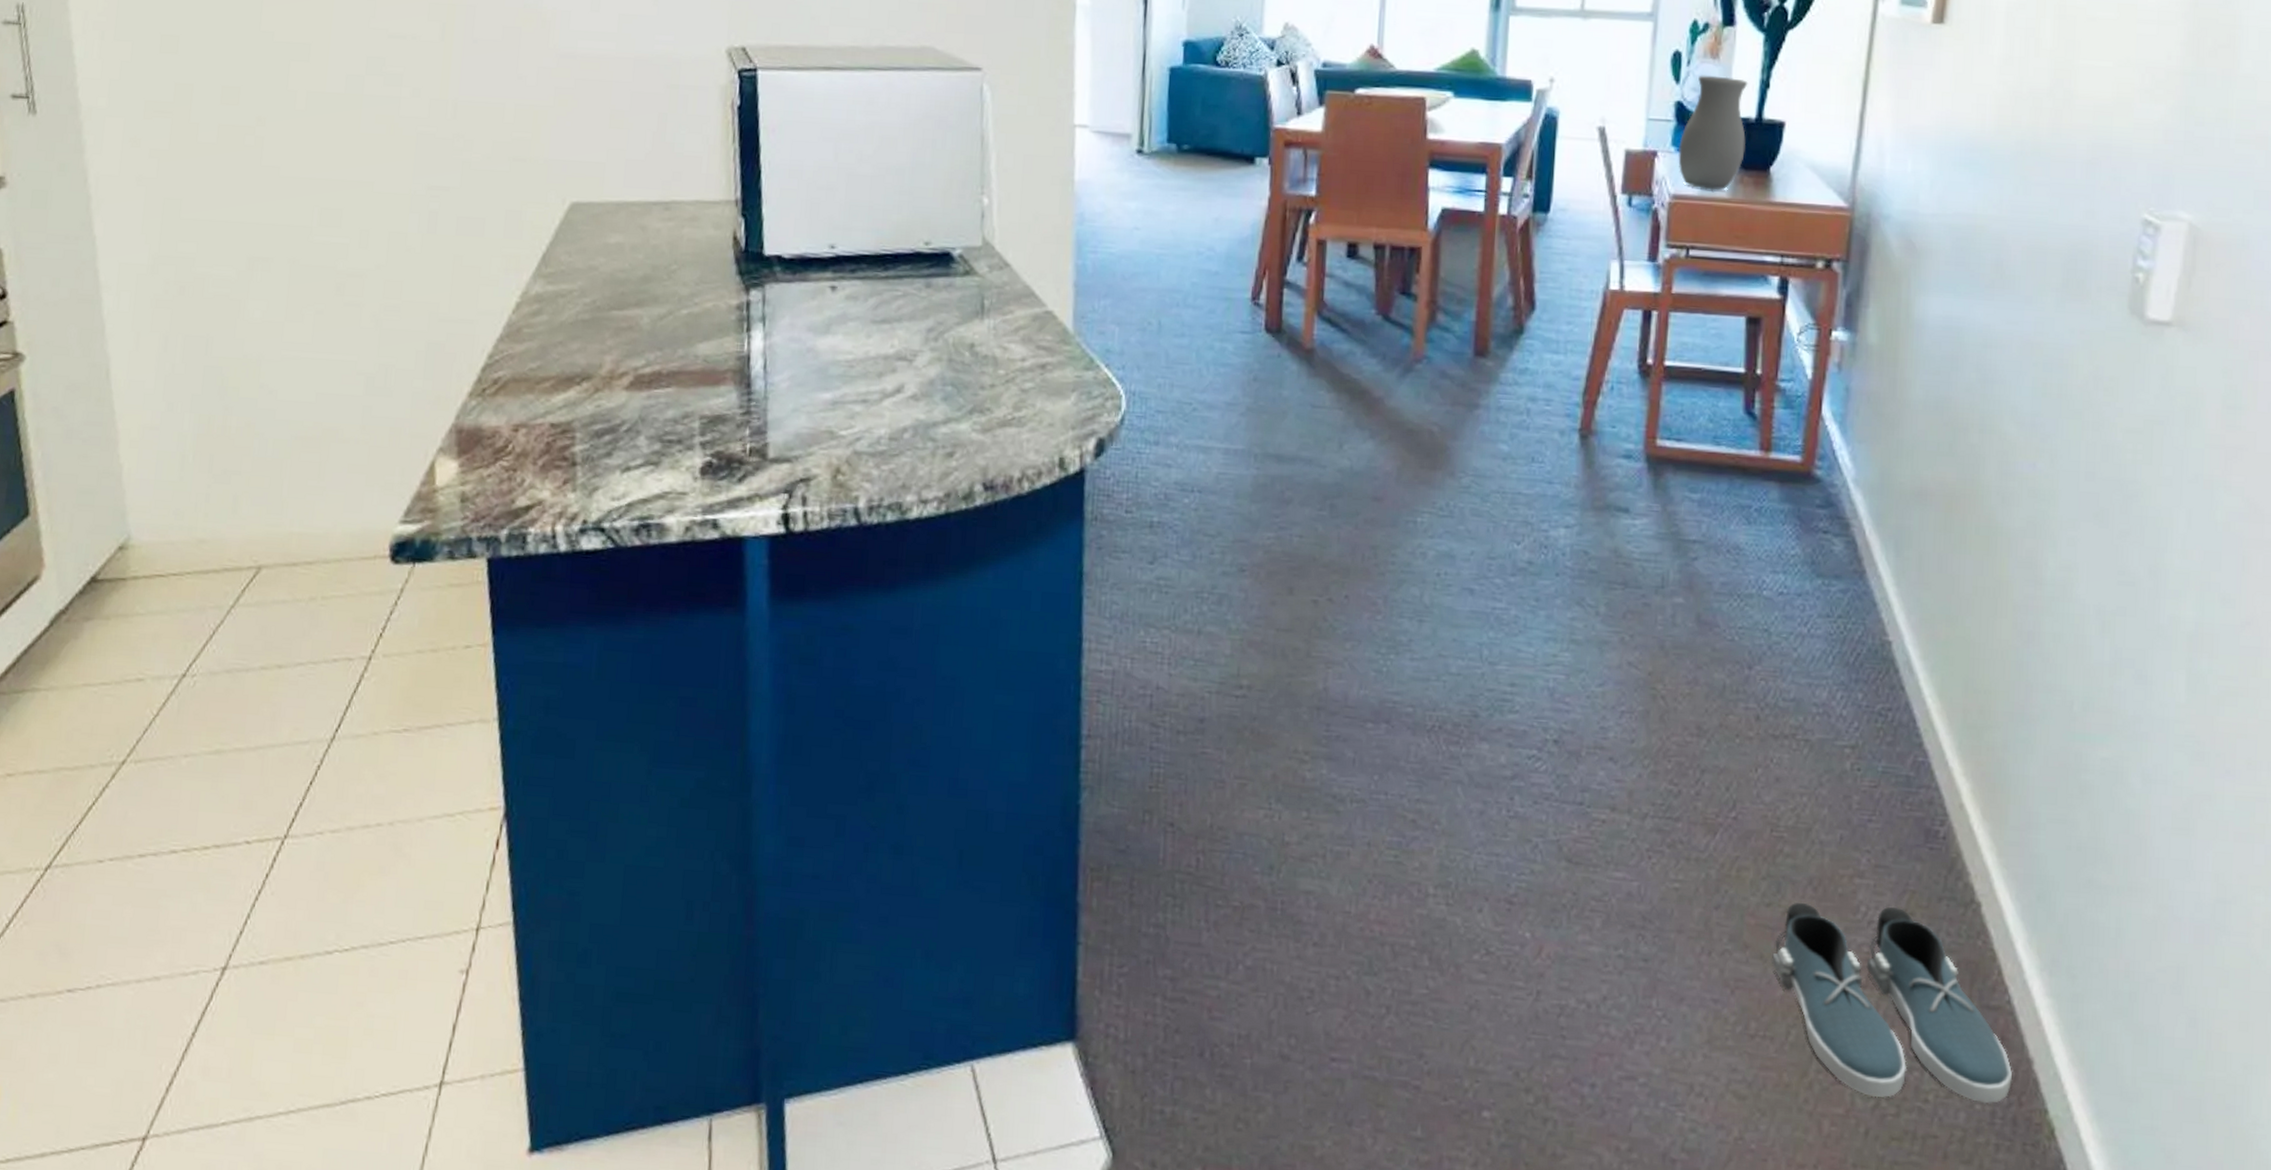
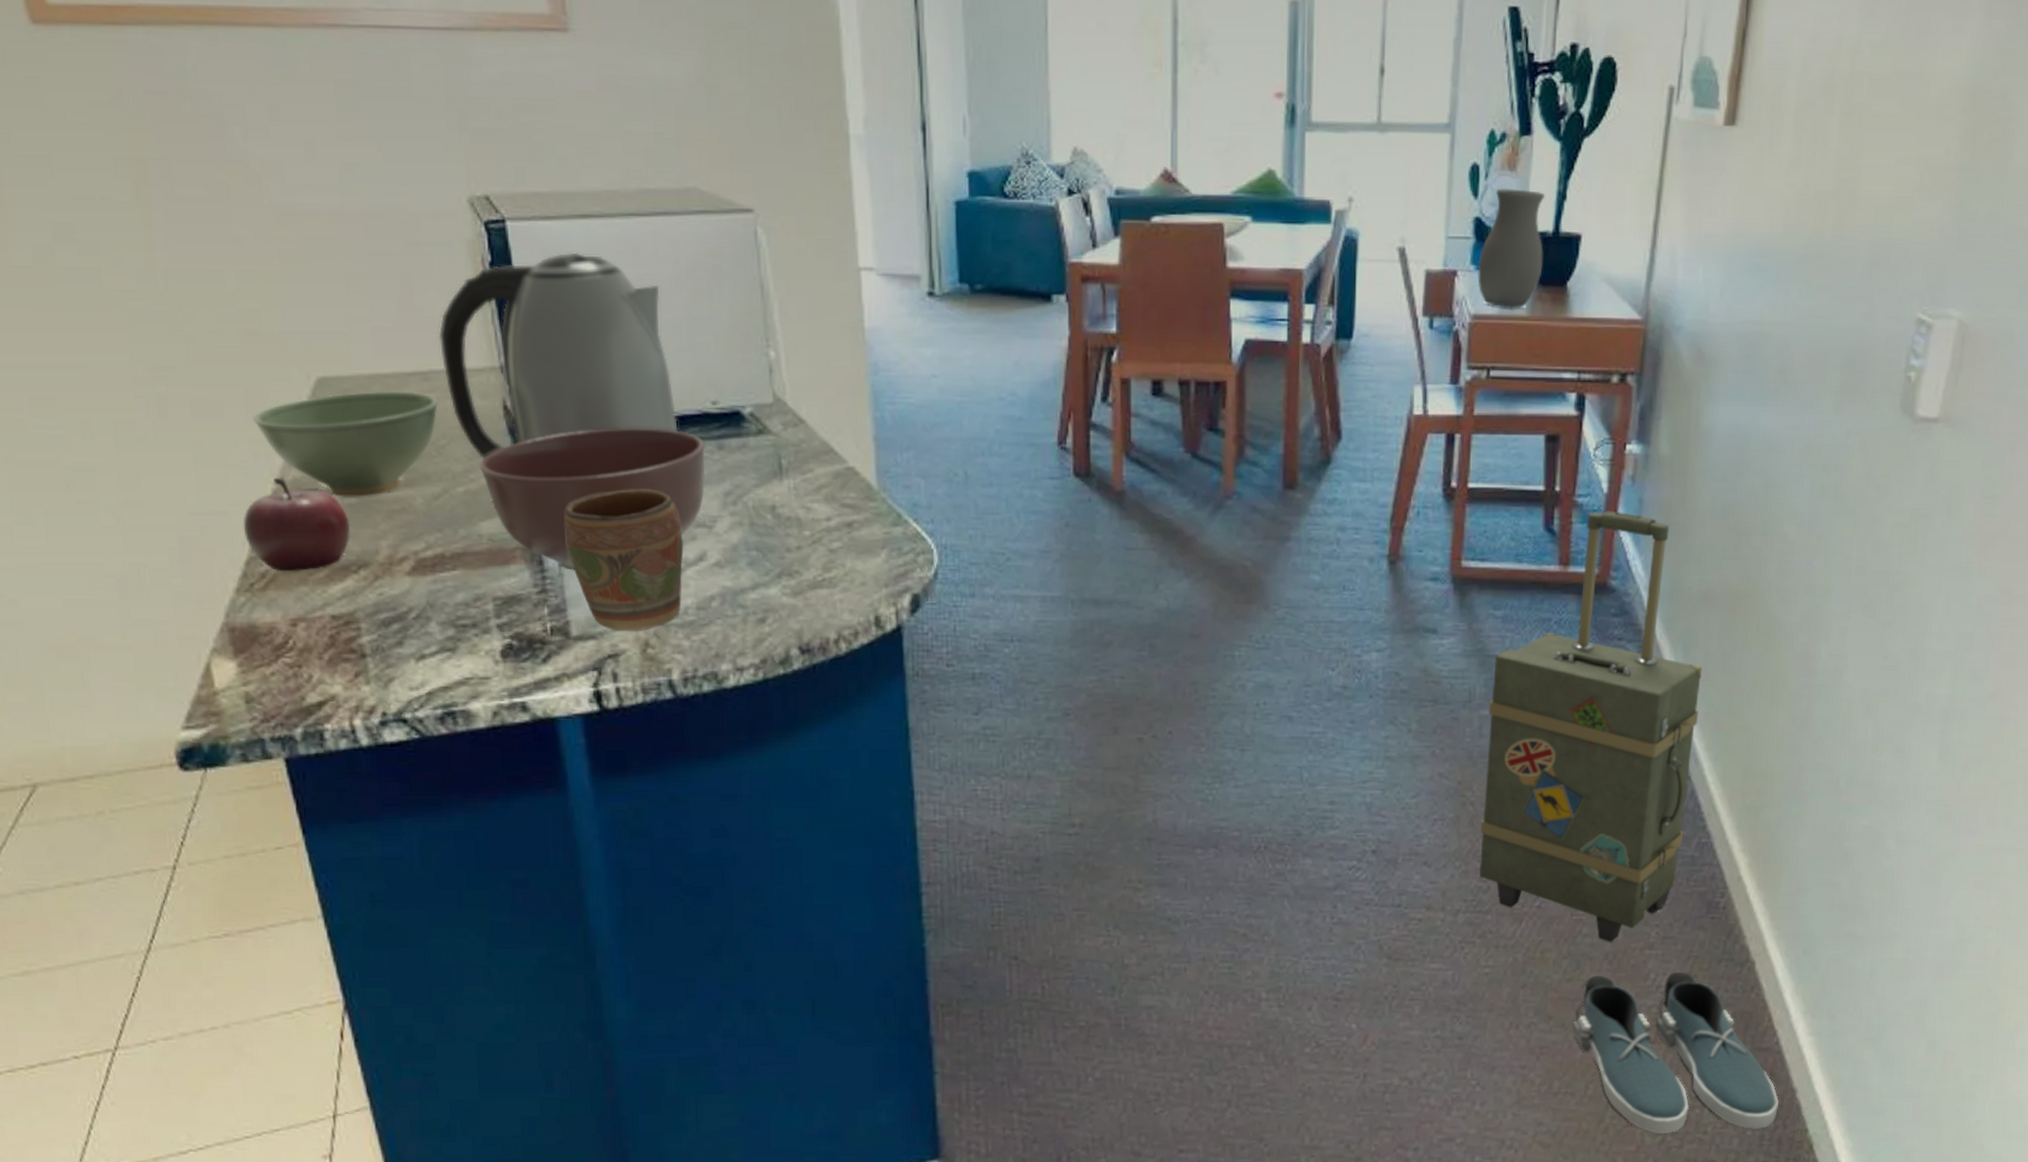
fruit: none [484,291,581,381] -> present [243,477,351,572]
bowl: none [509,217,676,314] -> present [253,392,439,497]
kettle: none [683,100,891,285] -> present [438,252,678,459]
bowl: none [704,262,914,395] -> present [479,428,706,571]
mug: none [774,320,884,457] -> present [564,489,684,631]
suitcase: none [1669,397,1917,867] -> present [1479,511,1703,943]

